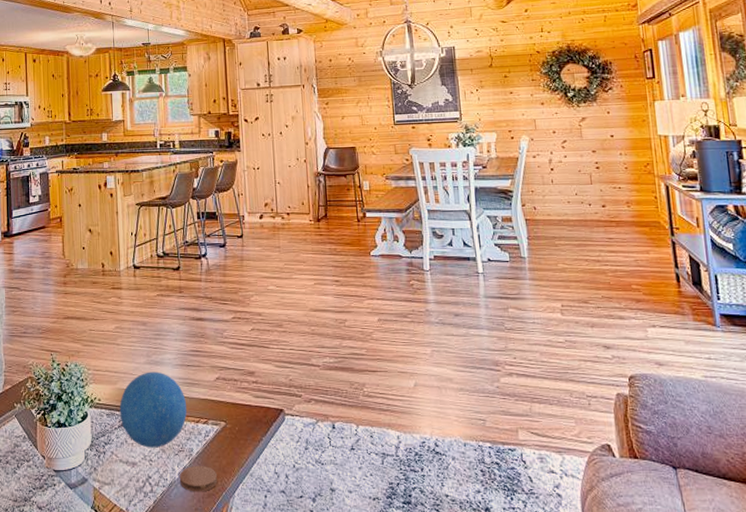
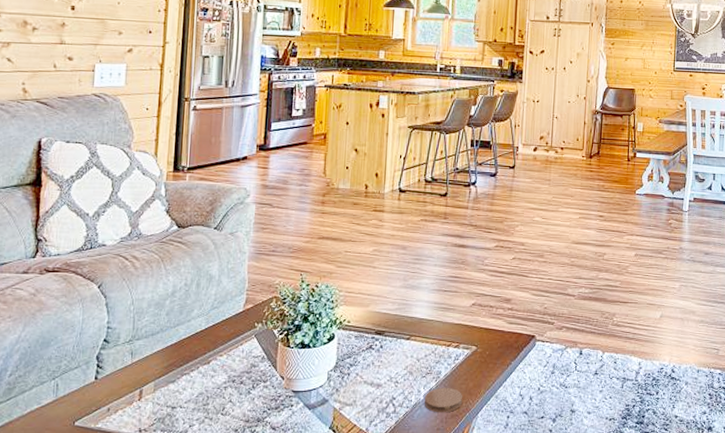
decorative ball: present [119,371,187,448] -> none [369,295,440,370]

